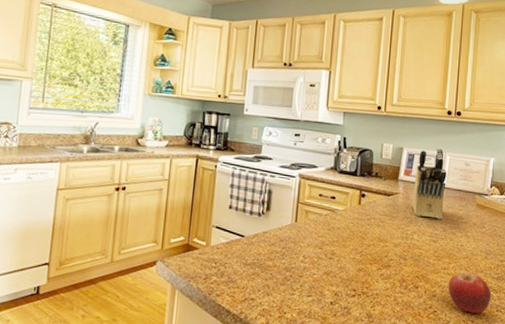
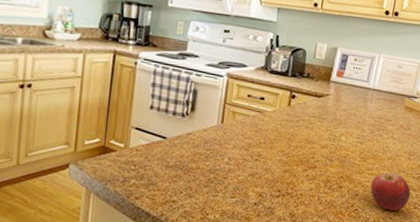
knife block: present [412,148,447,219] -> none [342,49,379,121]

